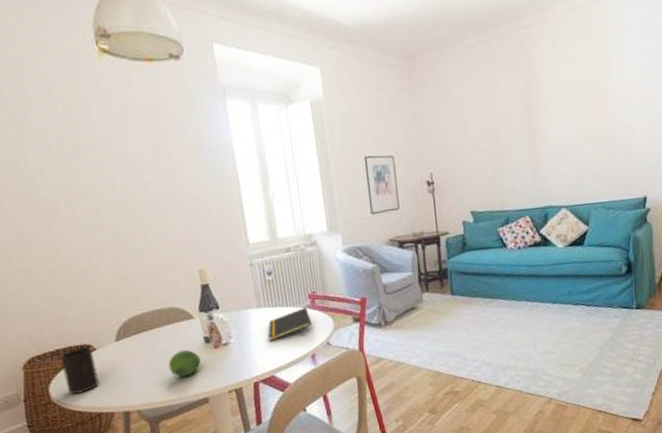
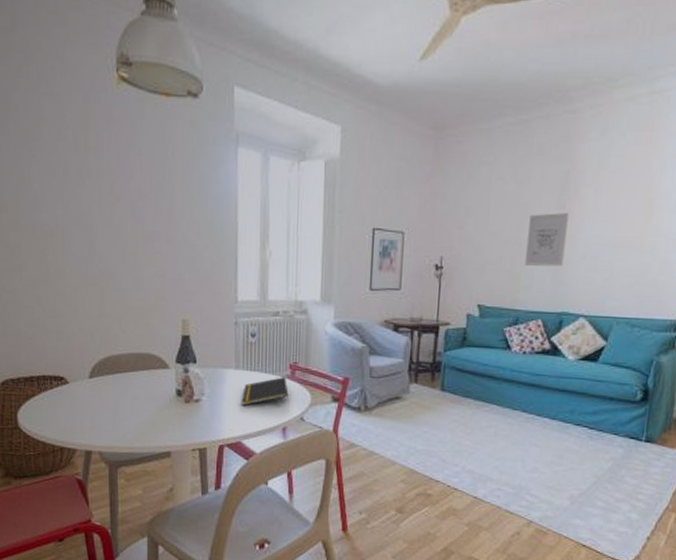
cup: present [60,346,100,395] -> none [33,378,68,425]
fruit: present [168,349,201,377] -> none [137,398,169,427]
wall art: none [503,117,539,170] -> present [524,212,569,267]

